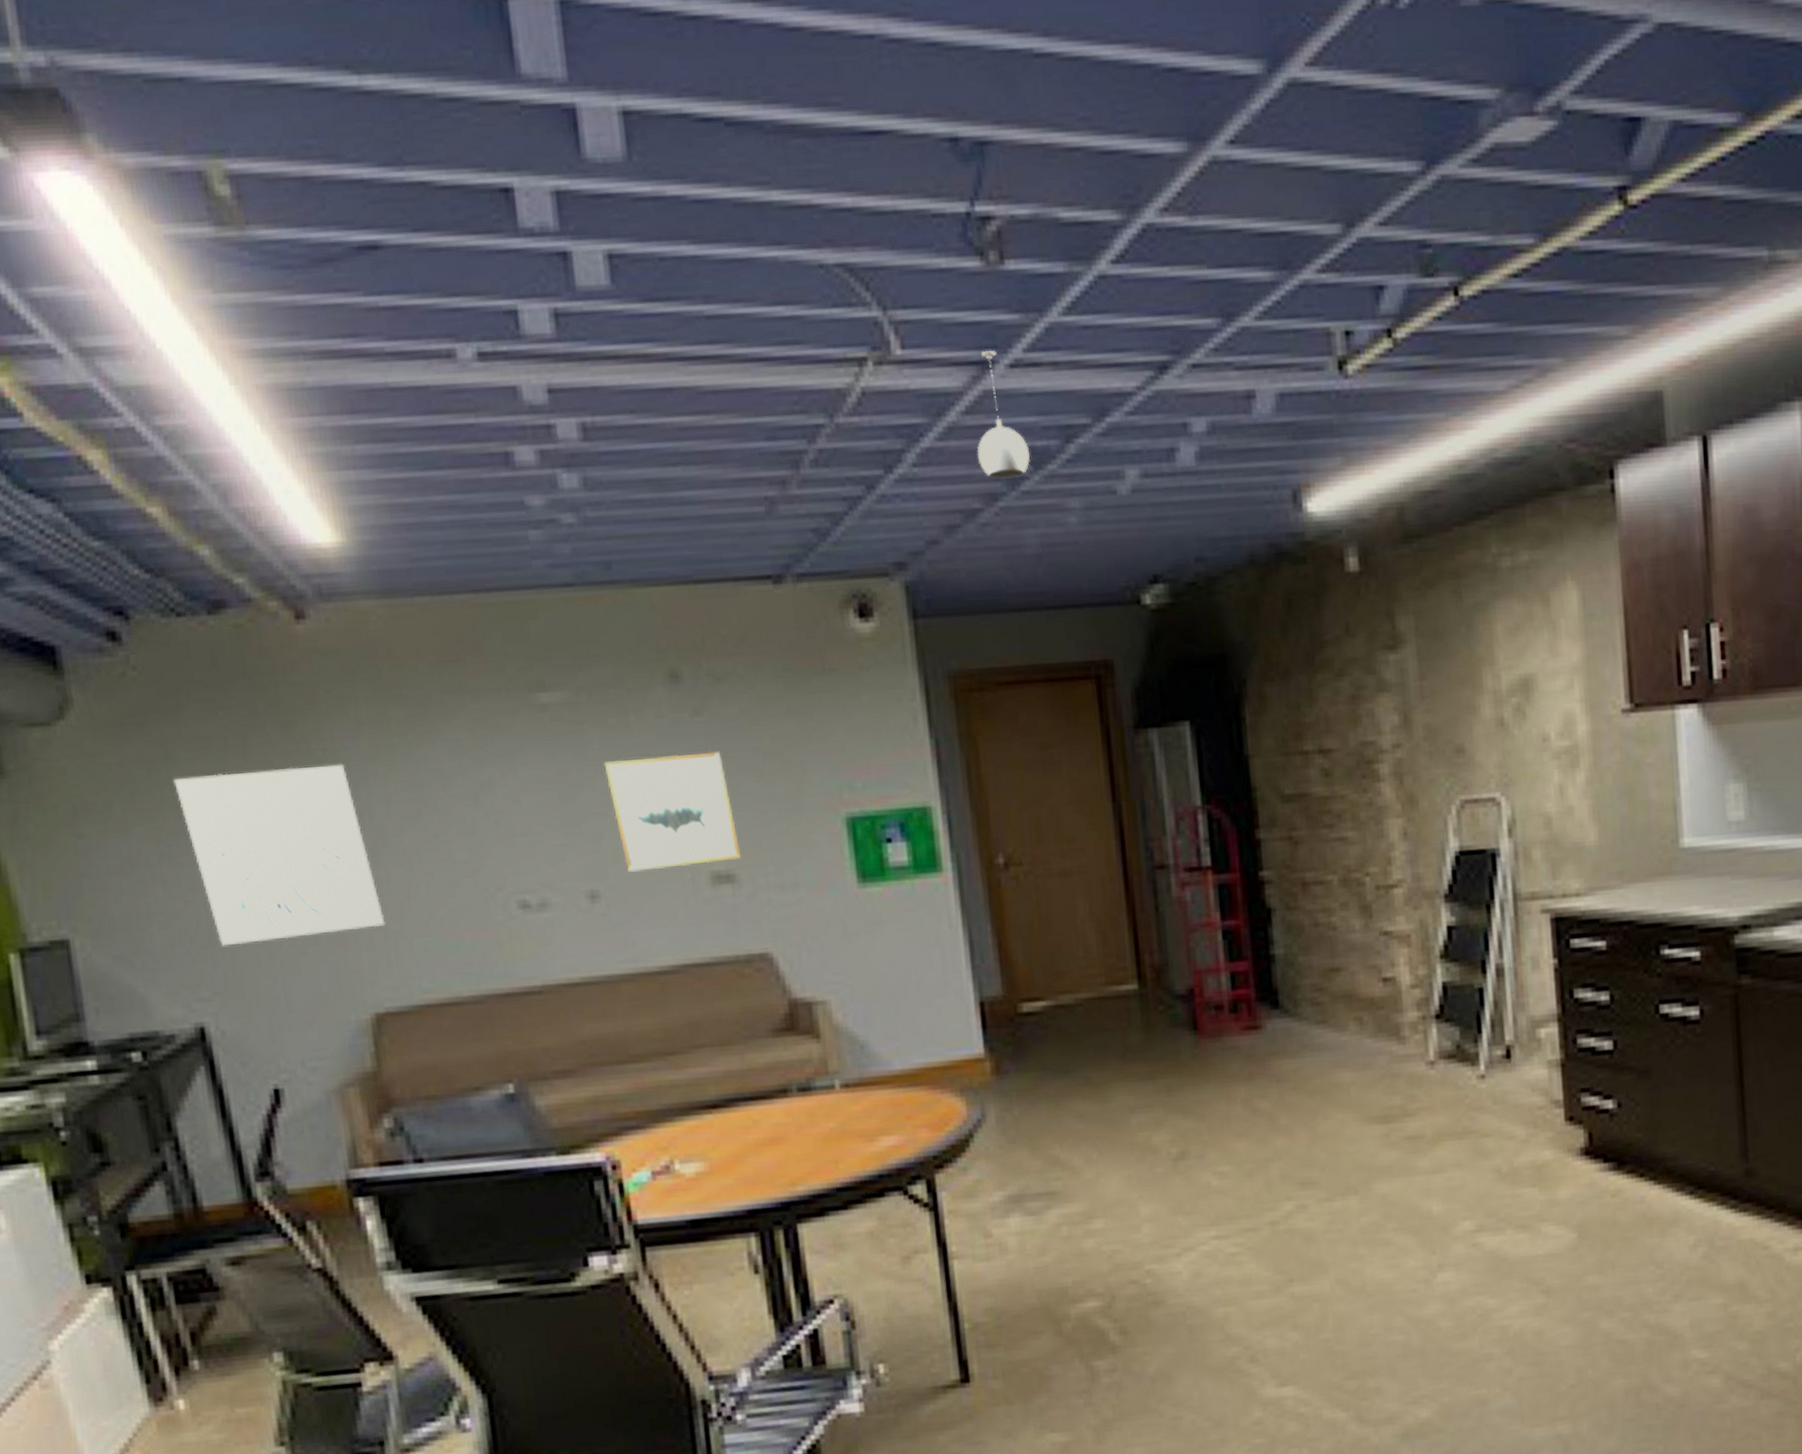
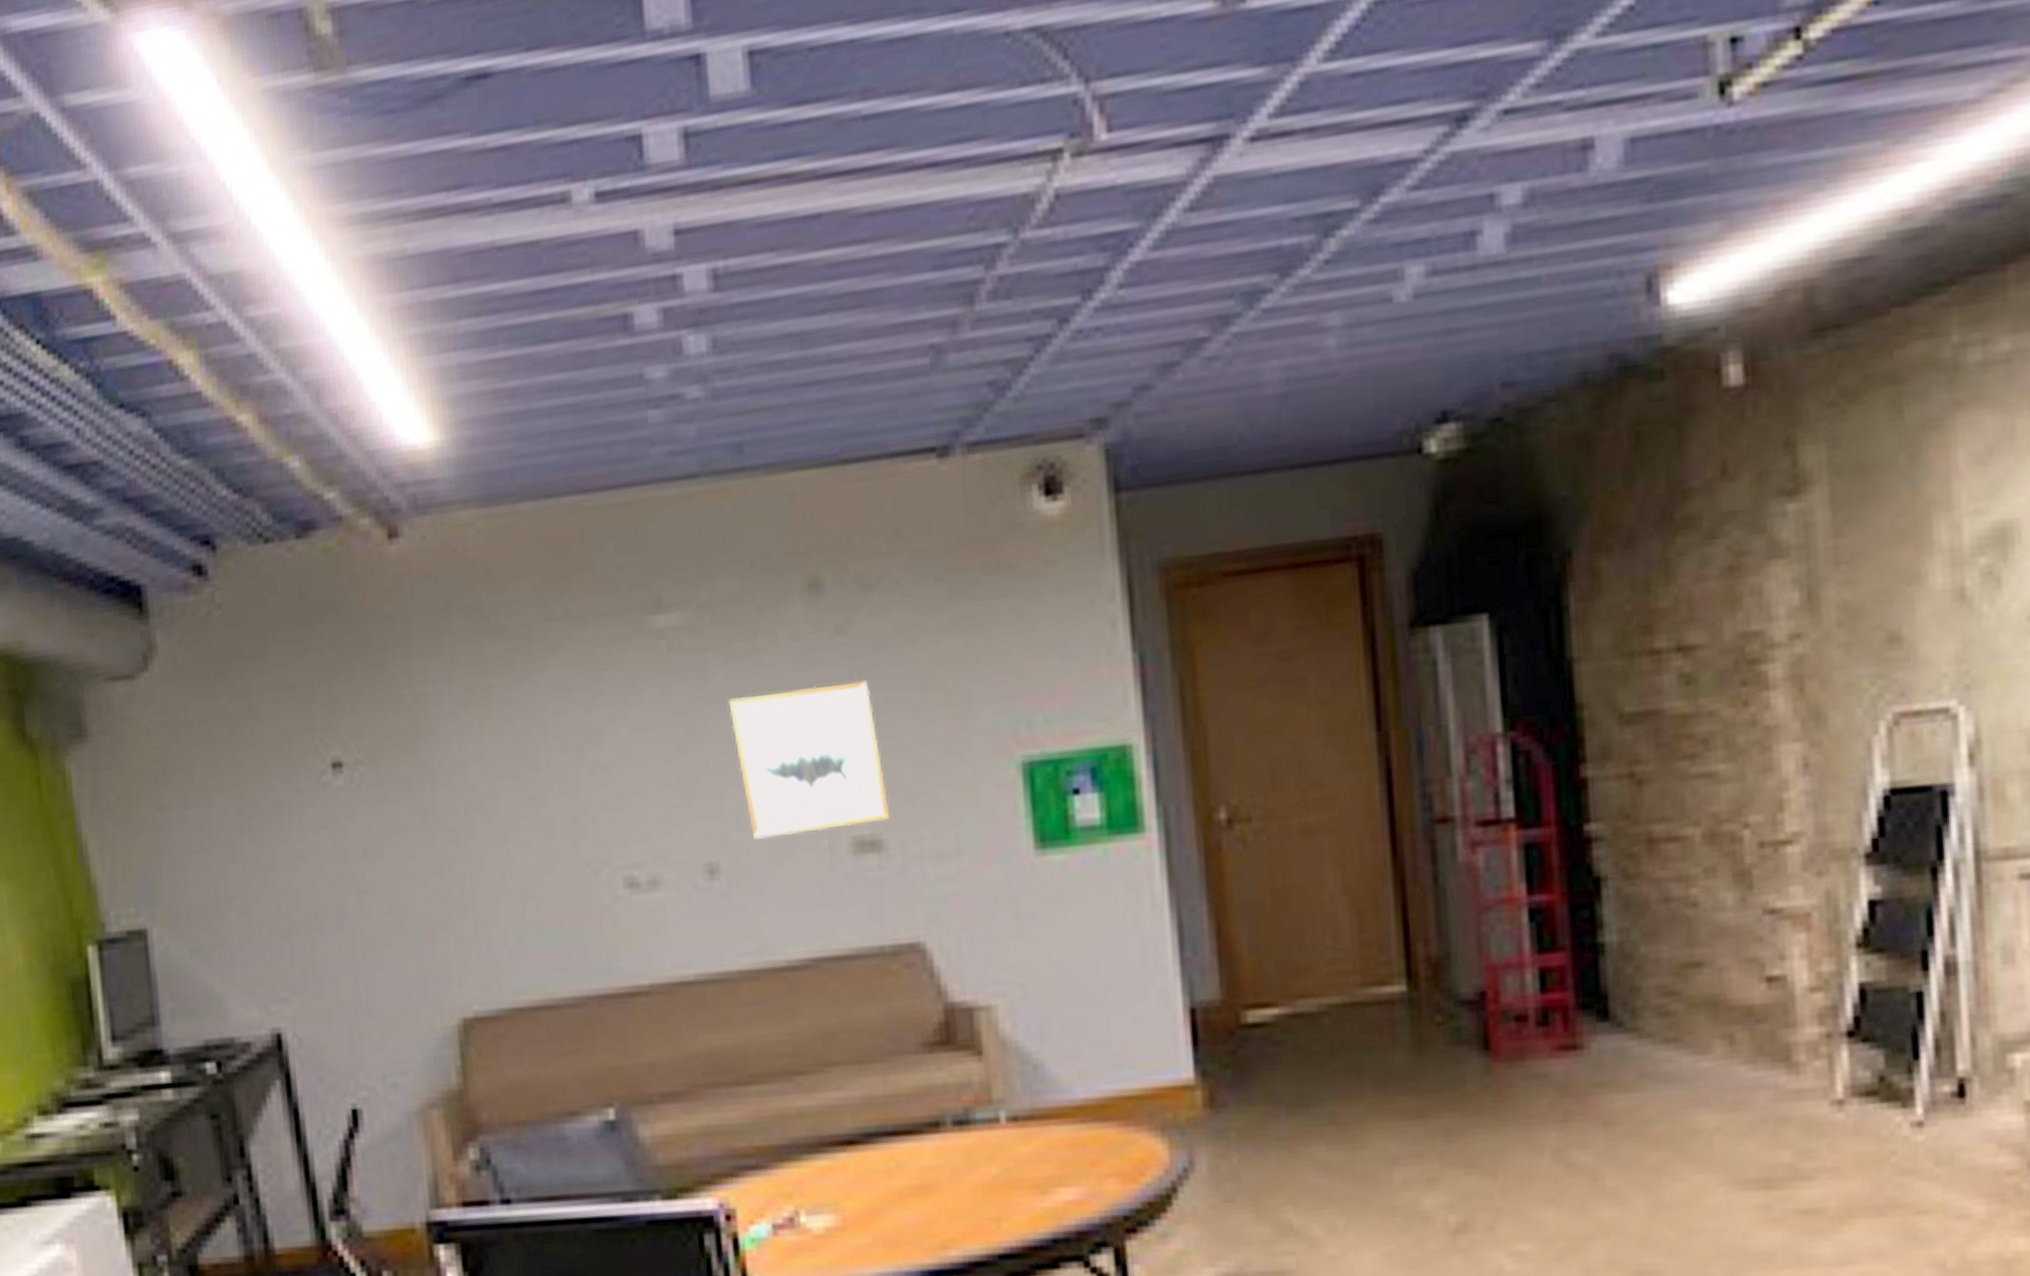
wall art: present [173,764,385,947] -> none [255,712,476,937]
pendant light: present [977,350,1030,479] -> none [1203,120,1275,295]

